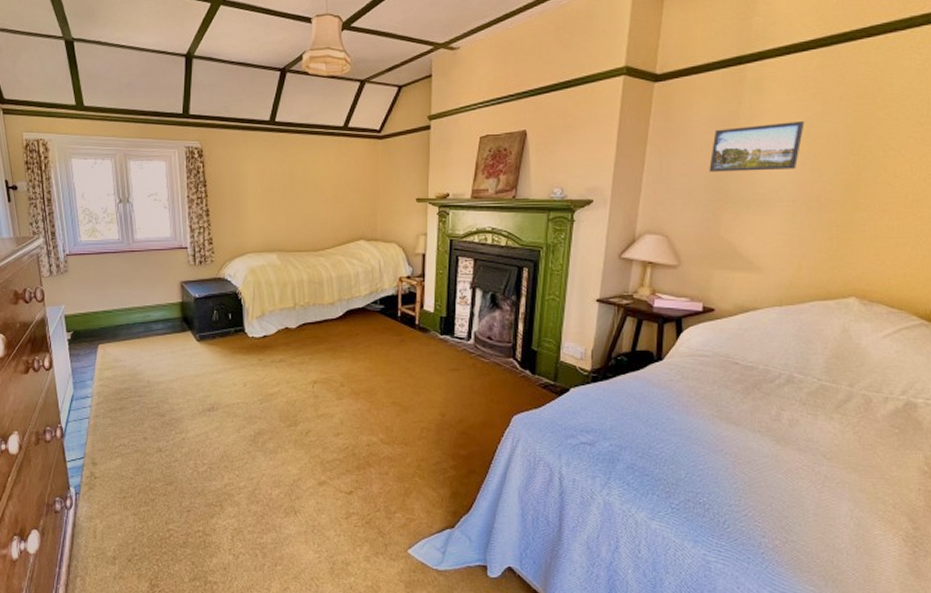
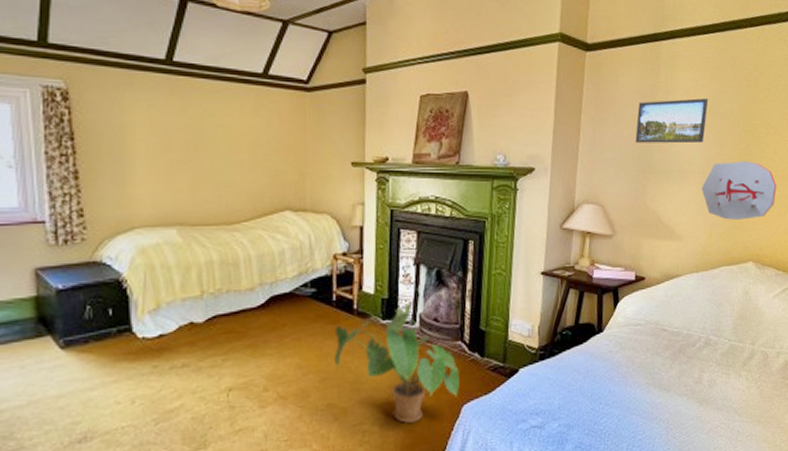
house plant: none [397,321,510,426] -> present [333,302,460,423]
decorative plate: none [790,187,895,251] -> present [701,161,777,220]

